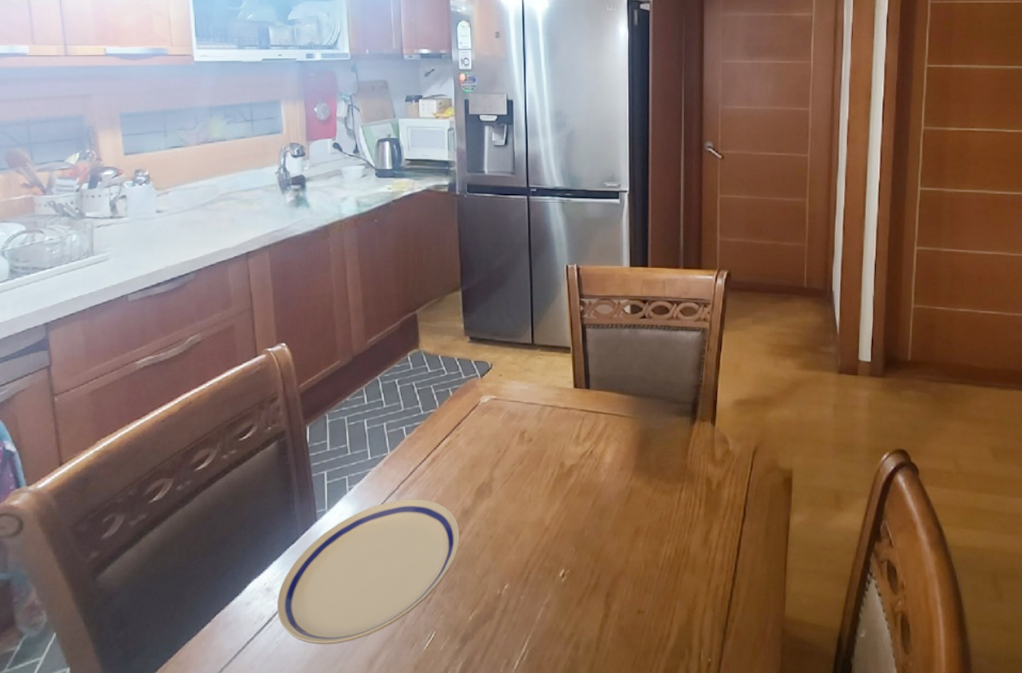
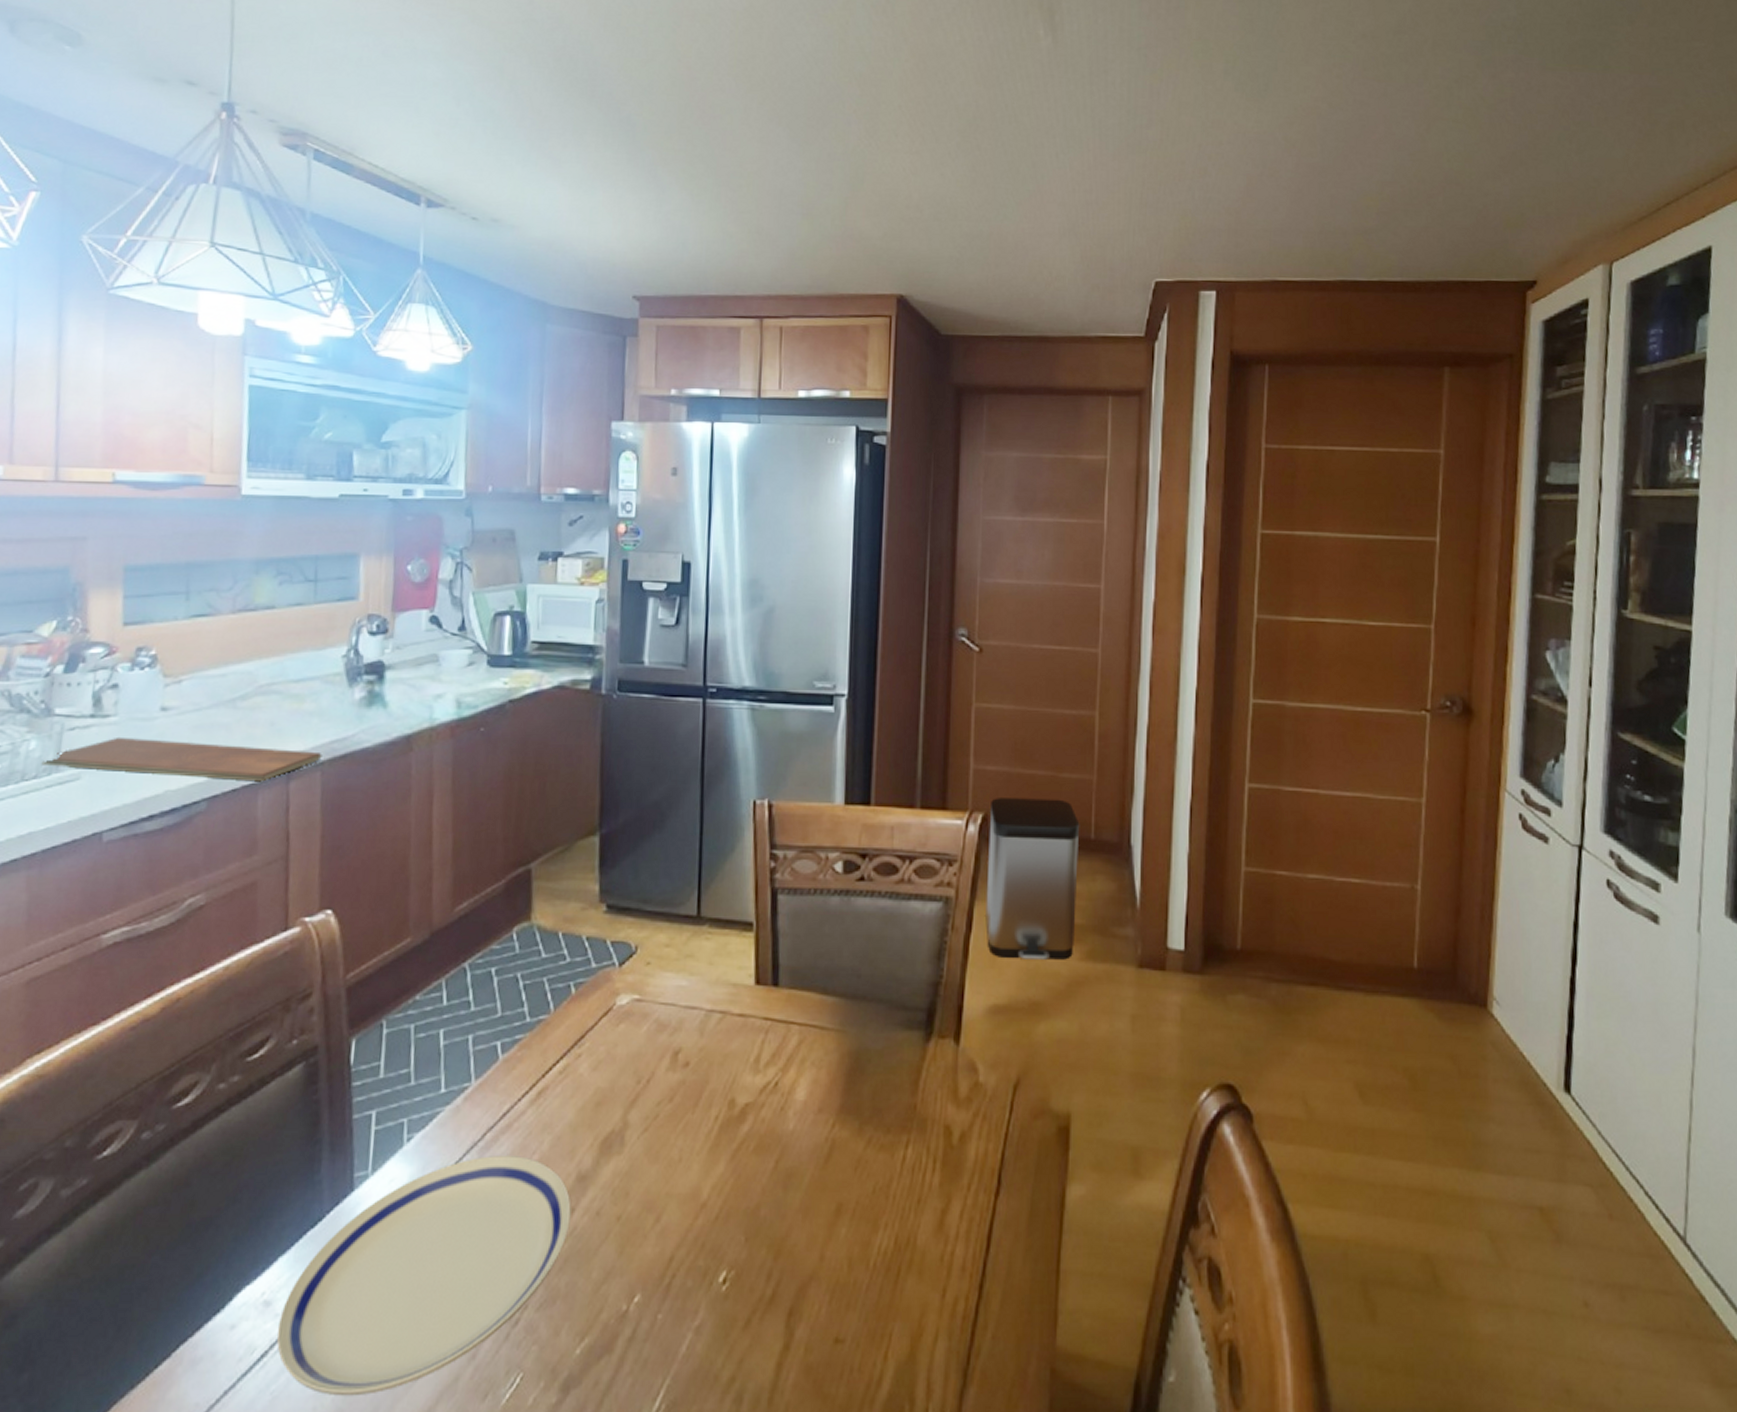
chopping board: none [81,231,269,259] -> present [41,736,322,782]
pedal bin: none [731,260,796,370] -> present [985,798,1080,961]

